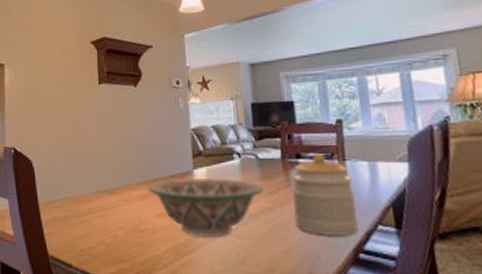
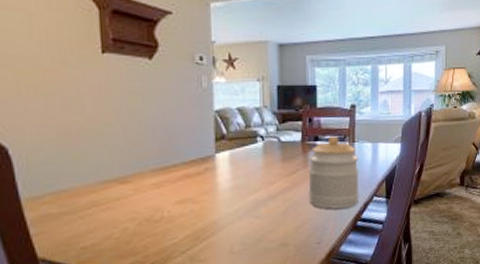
decorative bowl: present [148,177,264,237] -> none [165,161,283,221]

